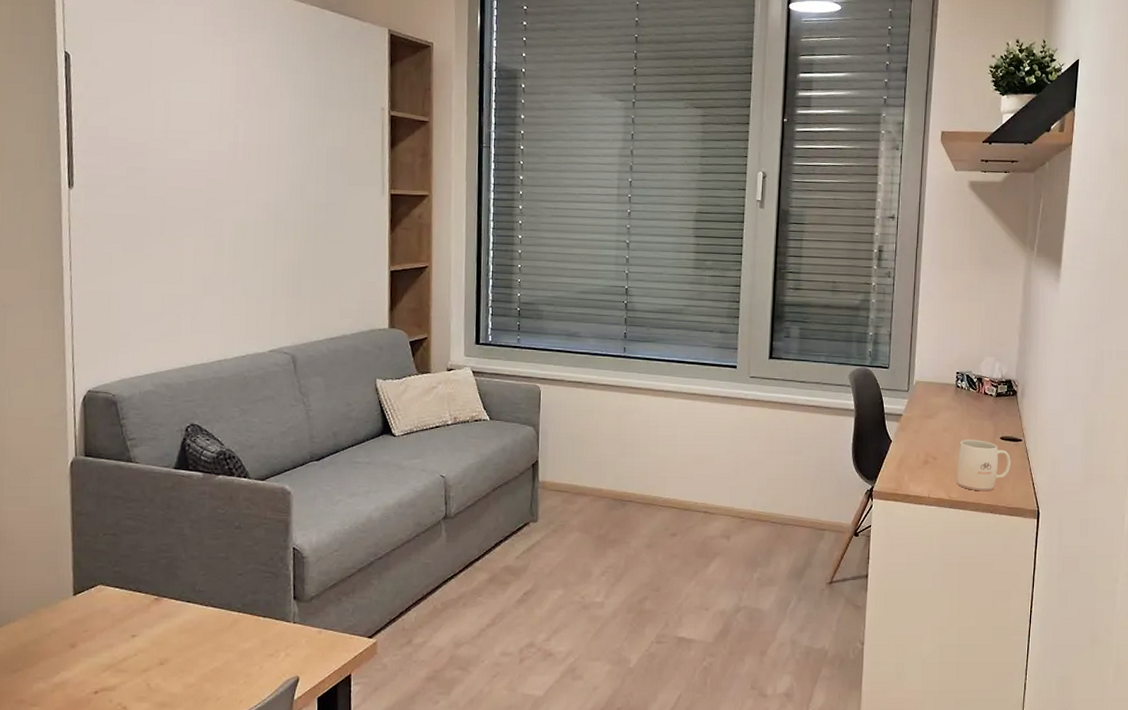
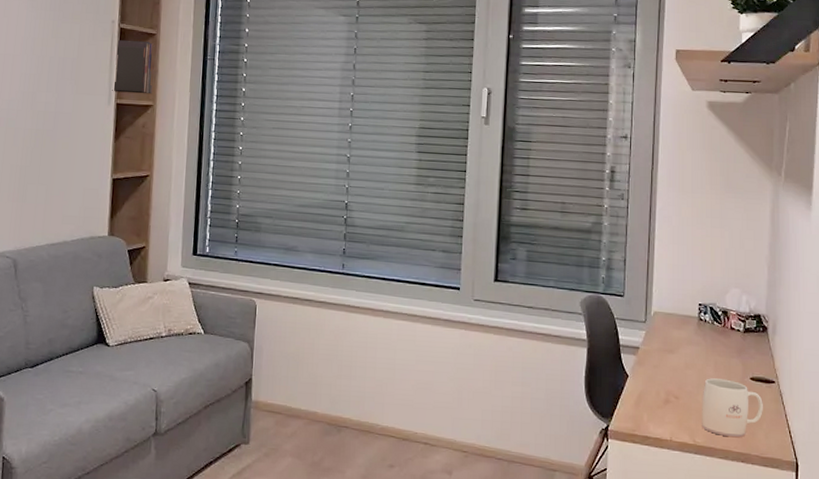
books: none [385,128,428,184] -> present [112,40,155,95]

